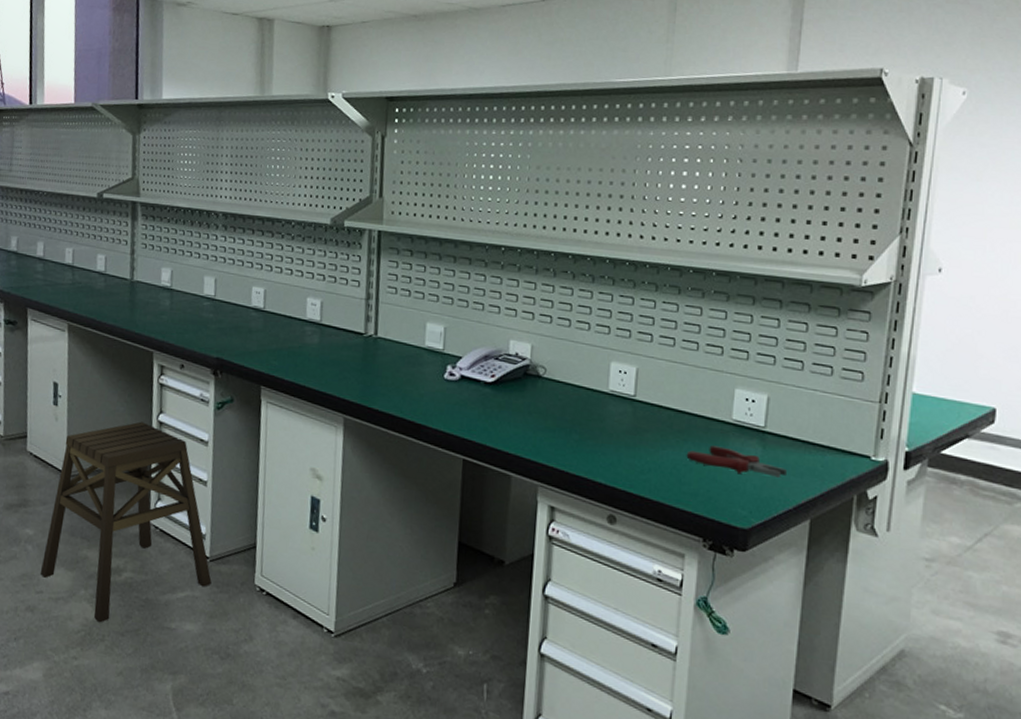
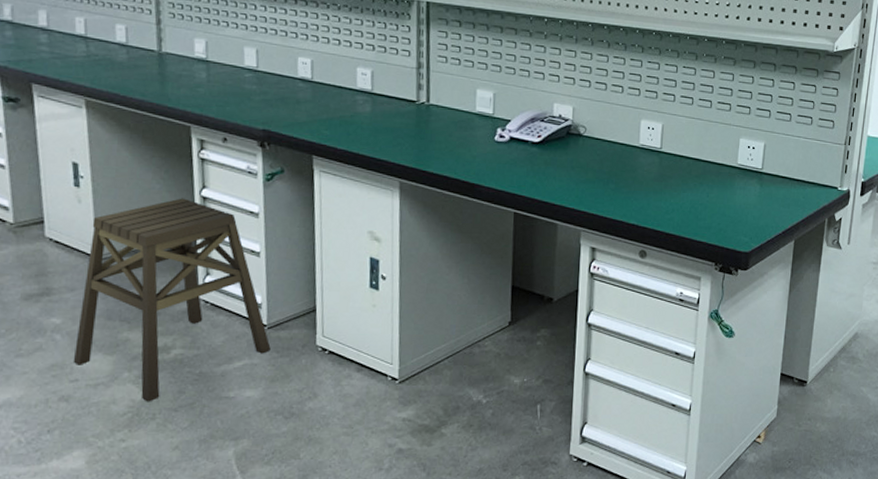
pliers: present [686,445,787,478] -> none [702,186,778,209]

